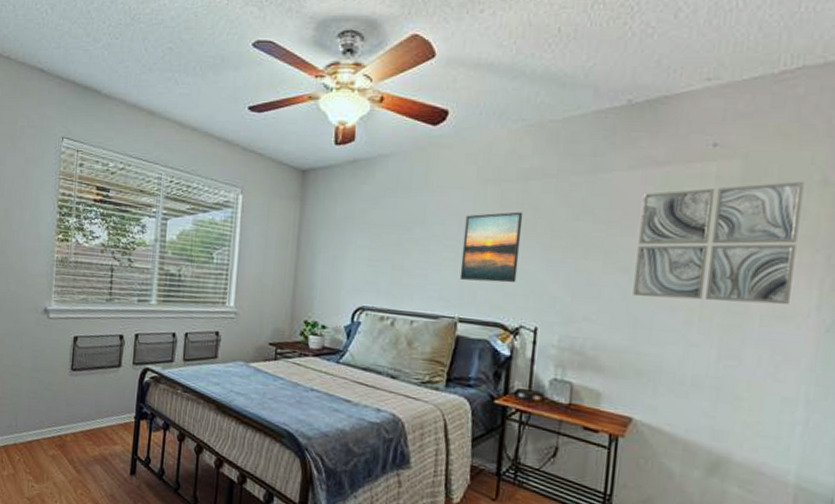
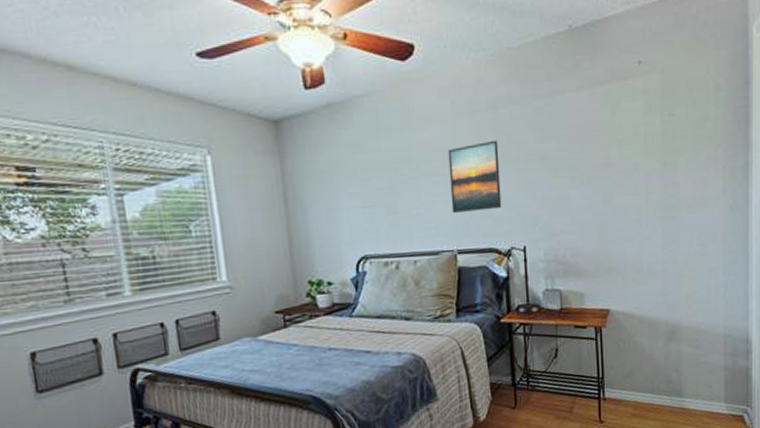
wall art: present [633,181,805,305] -> none [593,88,705,205]

